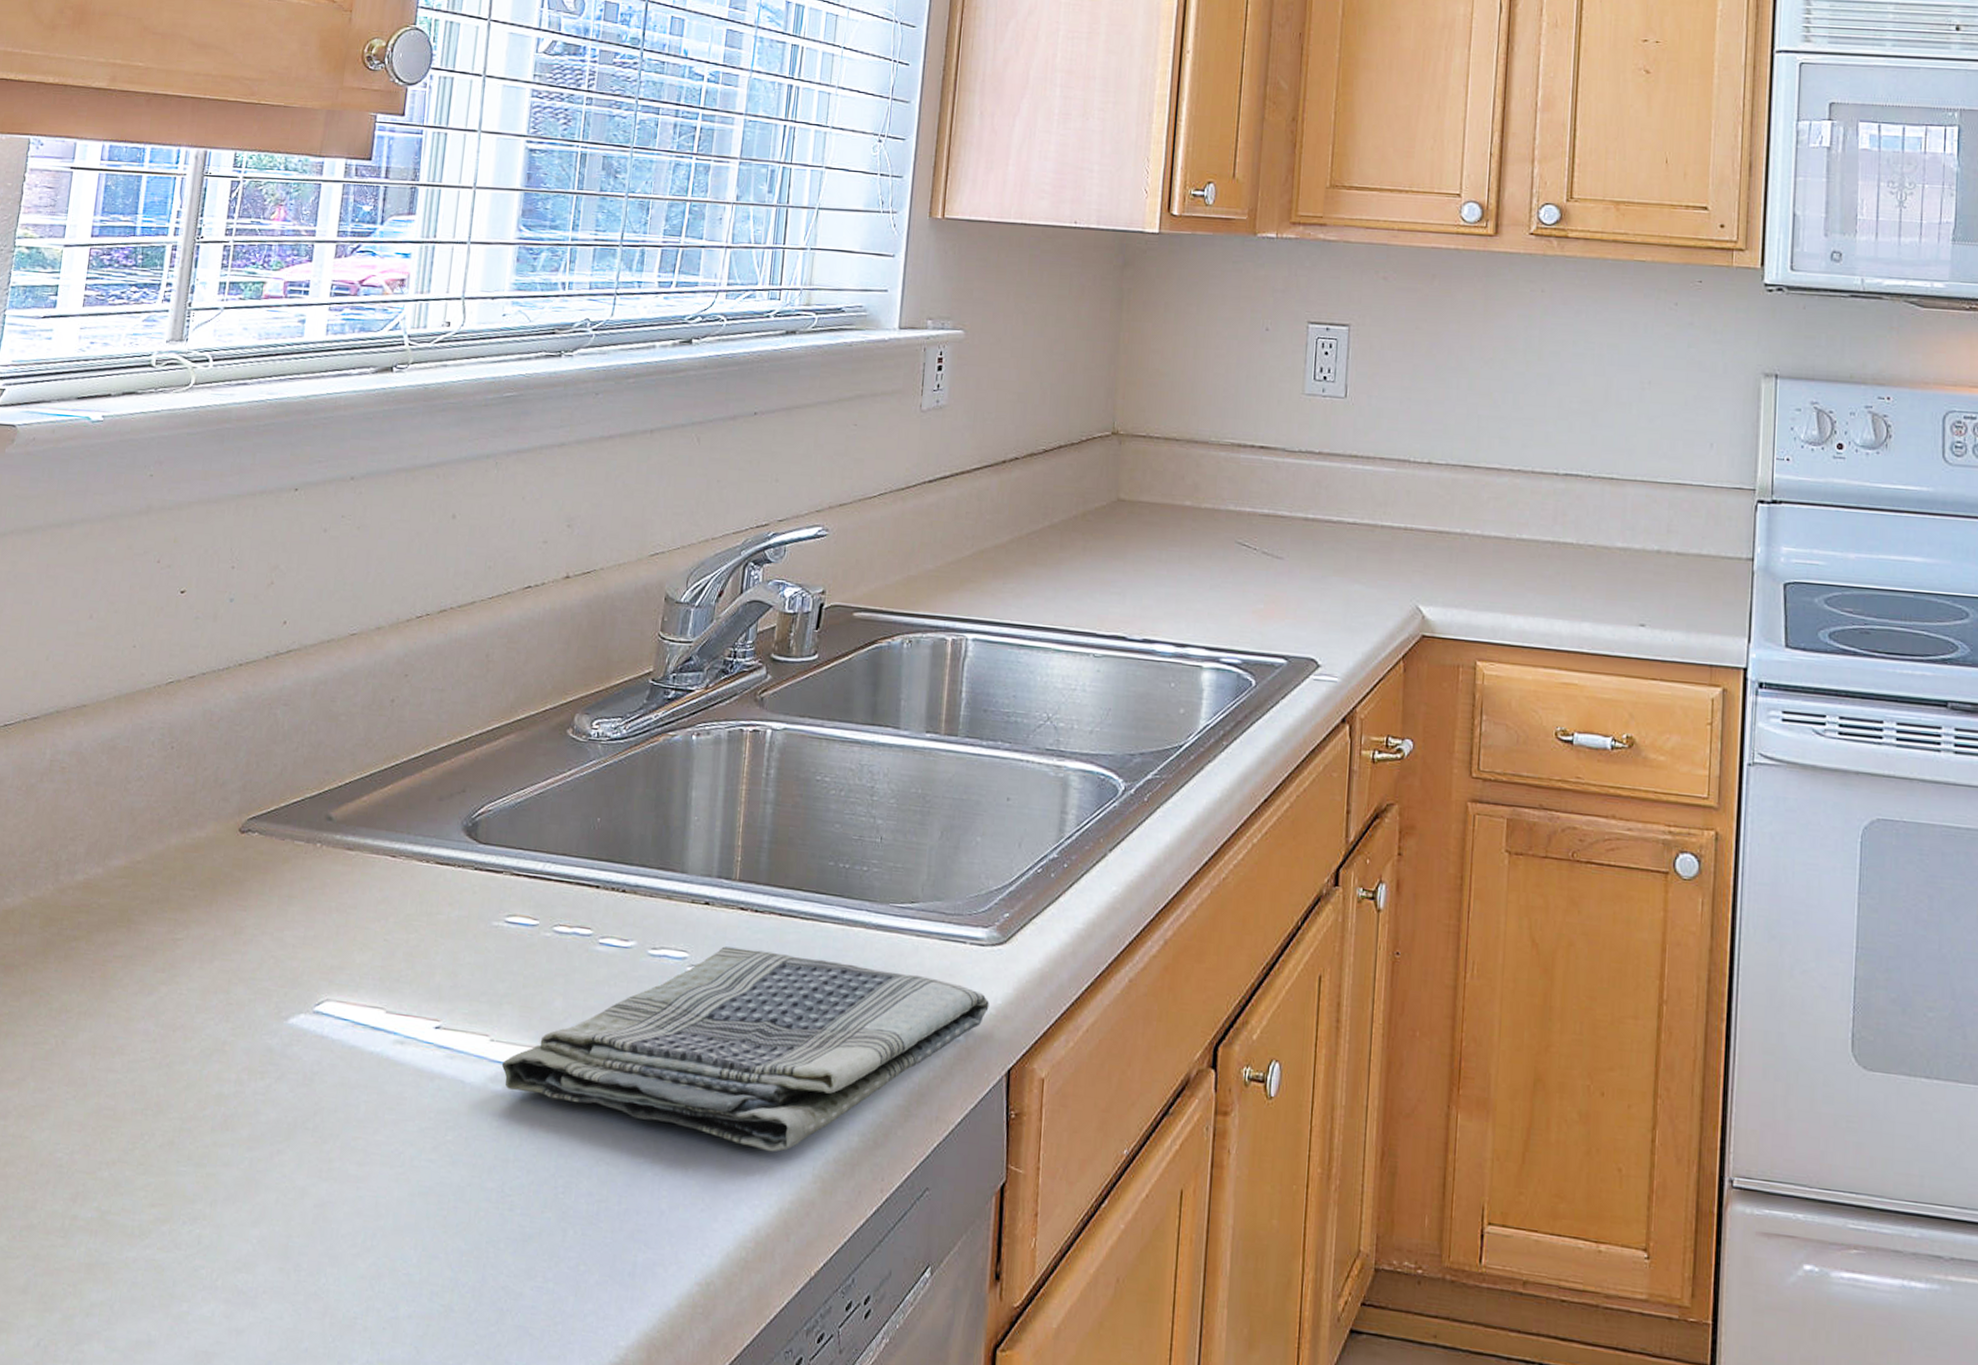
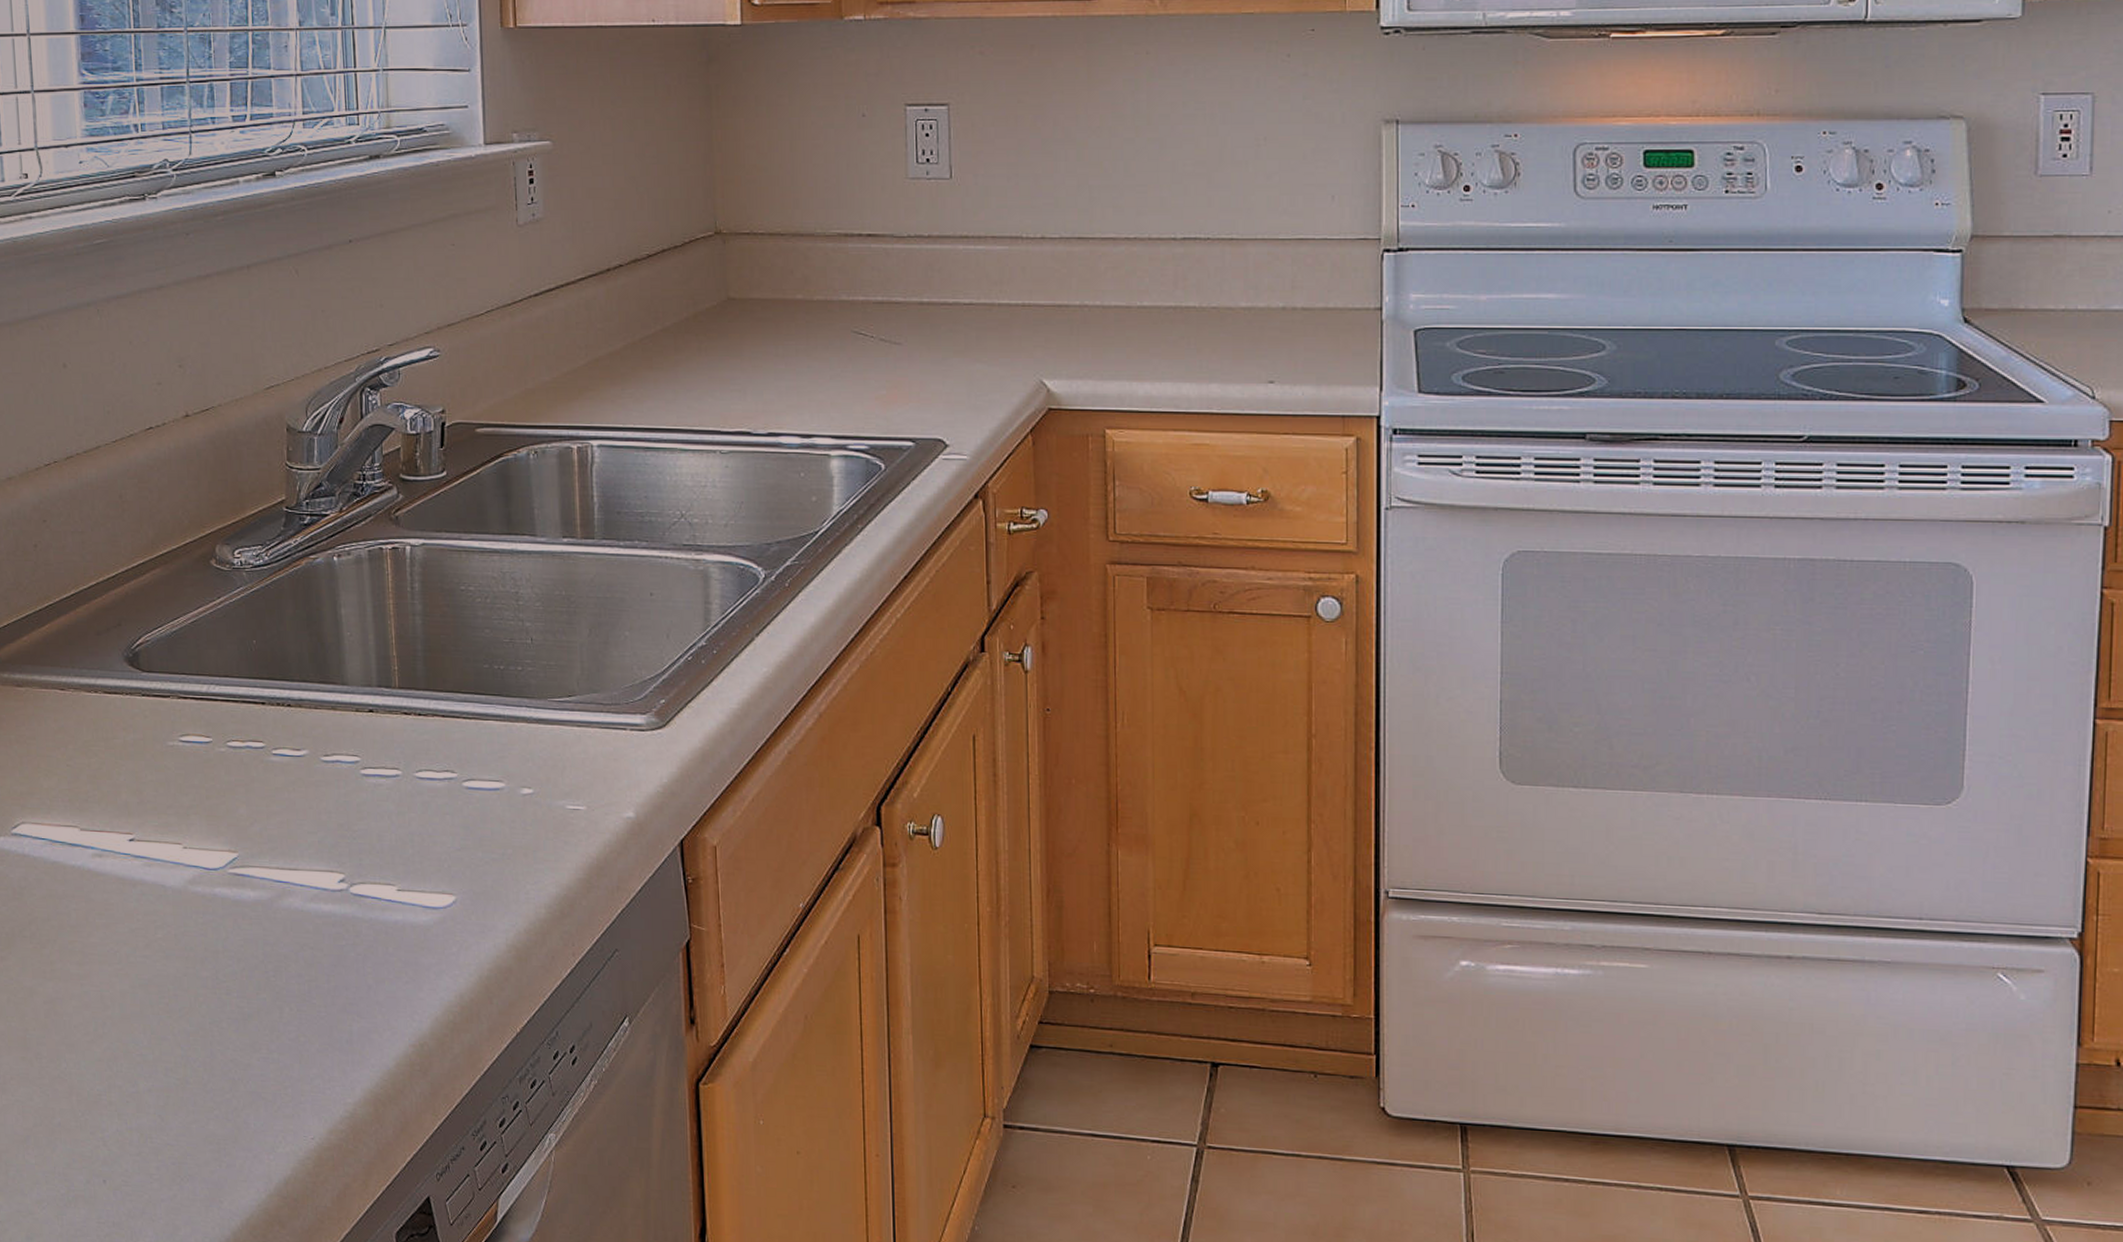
dish towel: present [501,946,989,1153] -> none [197,749,656,928]

